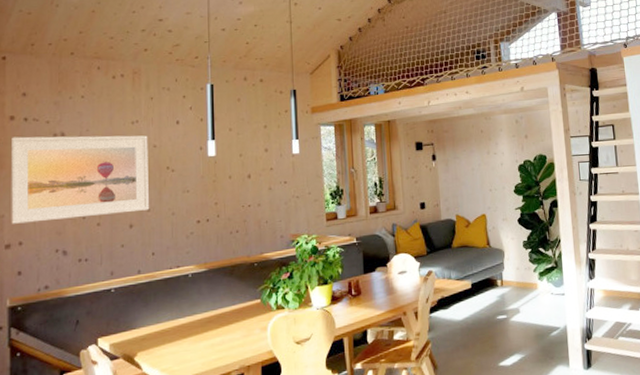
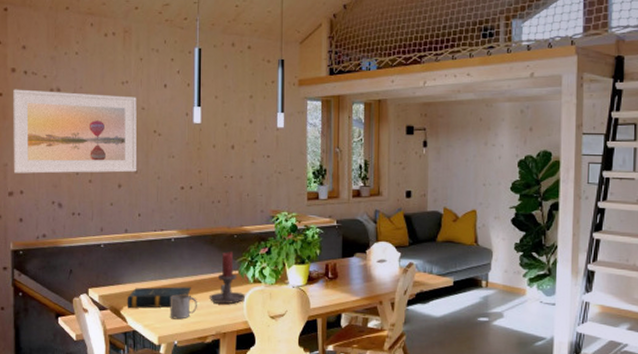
book: none [141,322,211,354] -> present [127,286,191,309]
mug: none [189,331,218,359] -> present [170,294,197,320]
candle holder: none [231,281,270,336] -> present [210,252,246,304]

